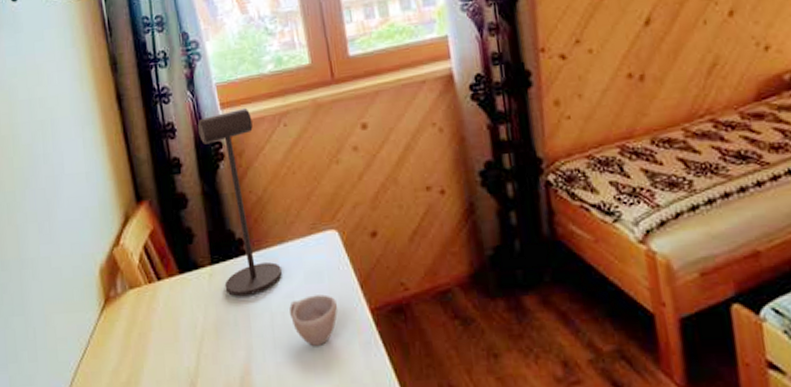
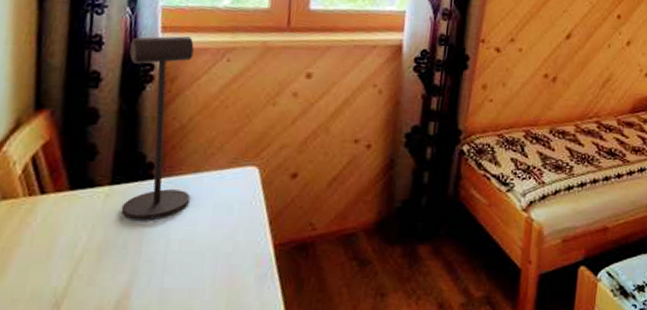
cup: present [289,294,338,347] -> none [188,226,242,276]

